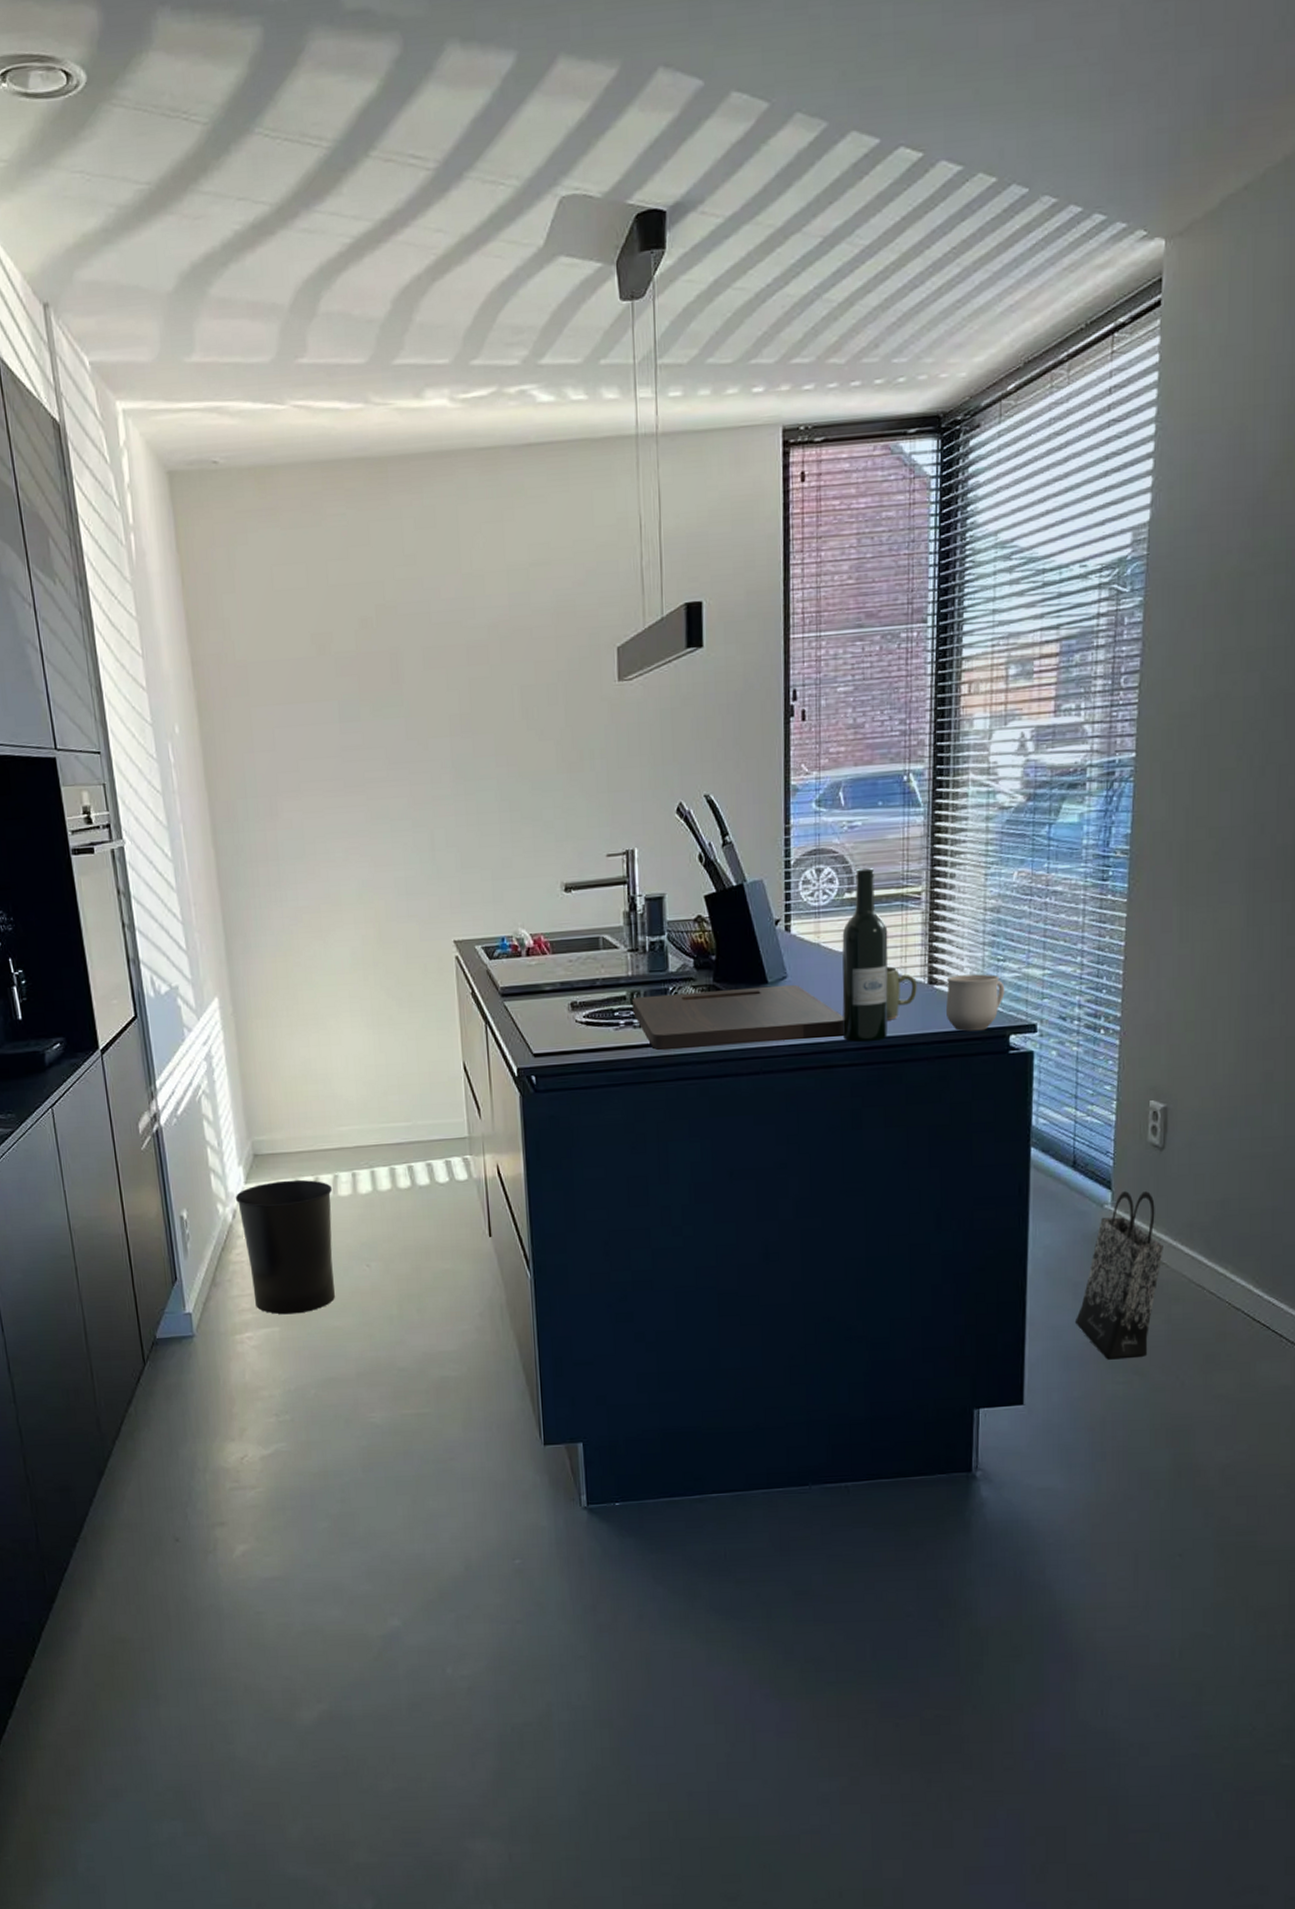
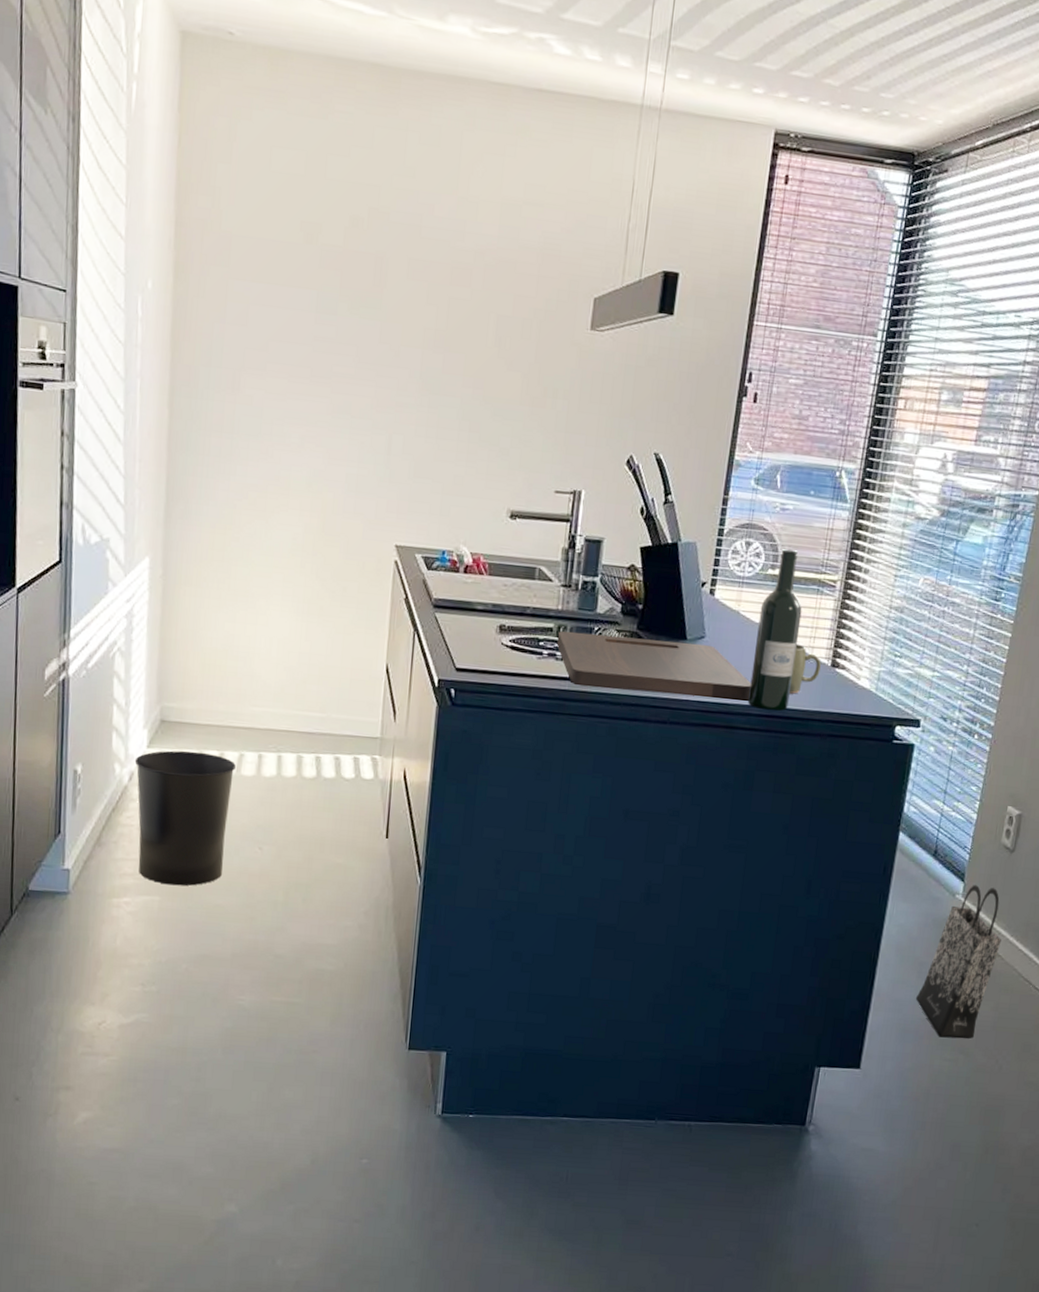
mug: present [945,974,1005,1032] -> none [842,663,898,718]

